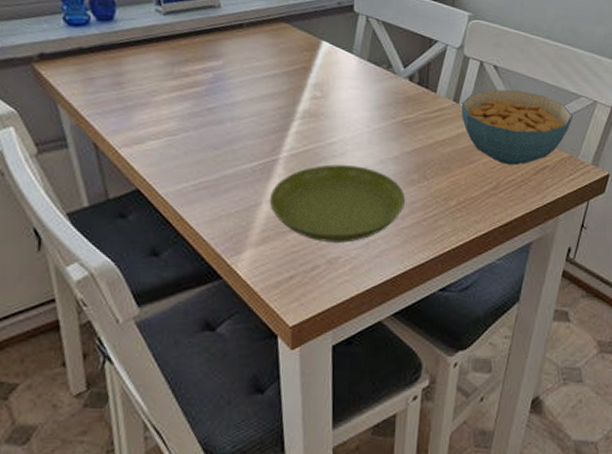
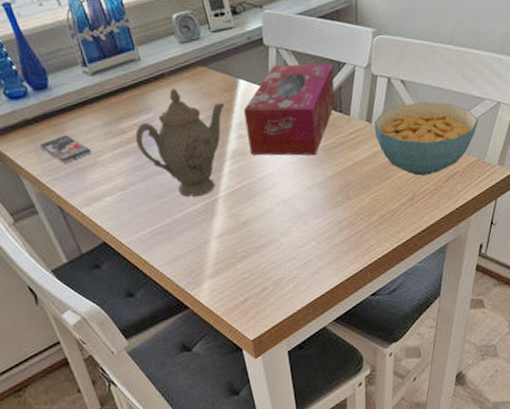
smartphone: none [90,69,147,98] -> present [40,134,93,163]
teapot: none [197,39,303,154] -> present [135,88,225,197]
saucer: present [269,164,406,243] -> none [216,195,334,267]
tissue box: none [321,32,424,127] -> present [243,63,335,156]

